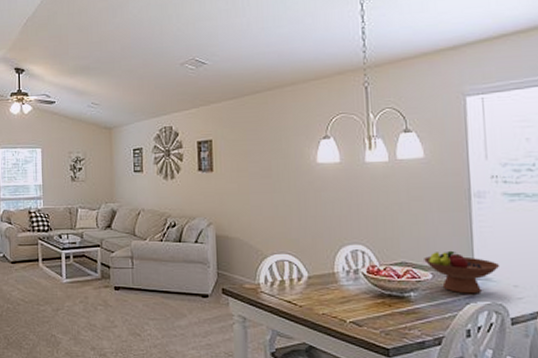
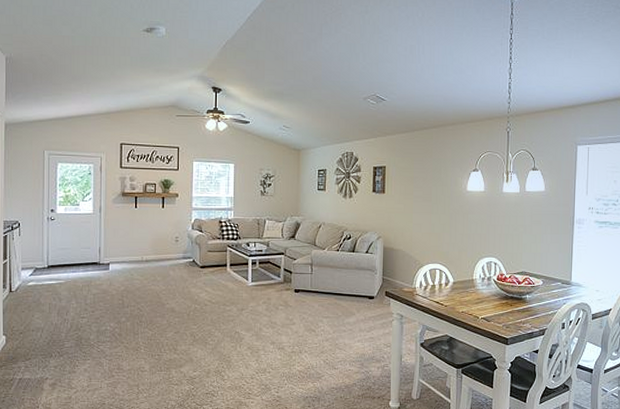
fruit bowl: present [424,250,500,294] -> none [538,263,589,297]

